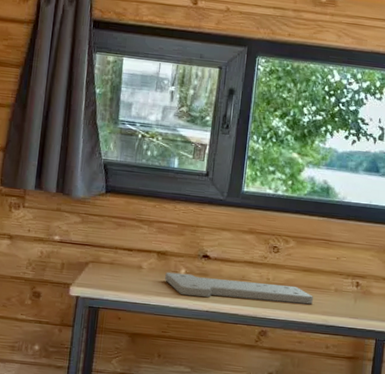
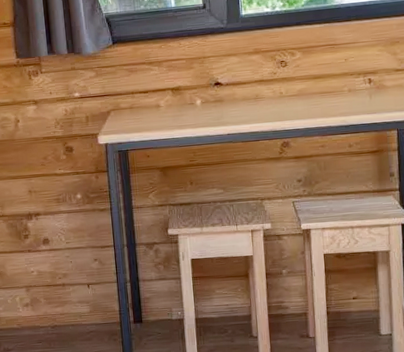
cutting board: present [165,272,313,305] -> none [183,95,329,124]

